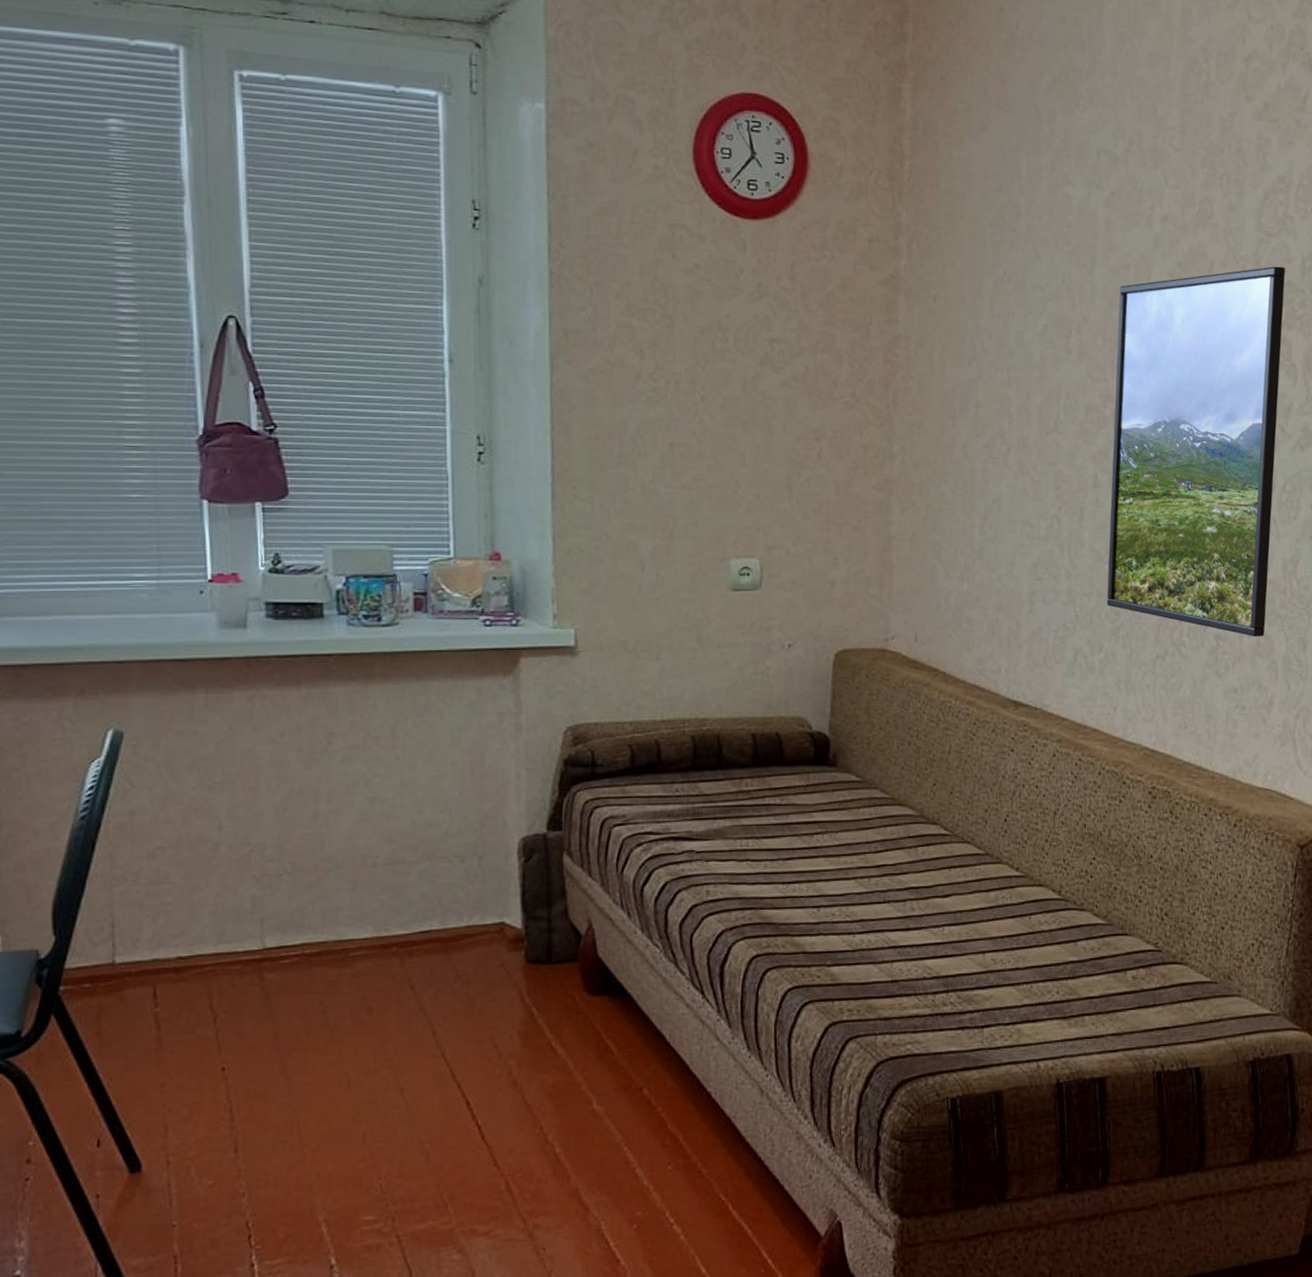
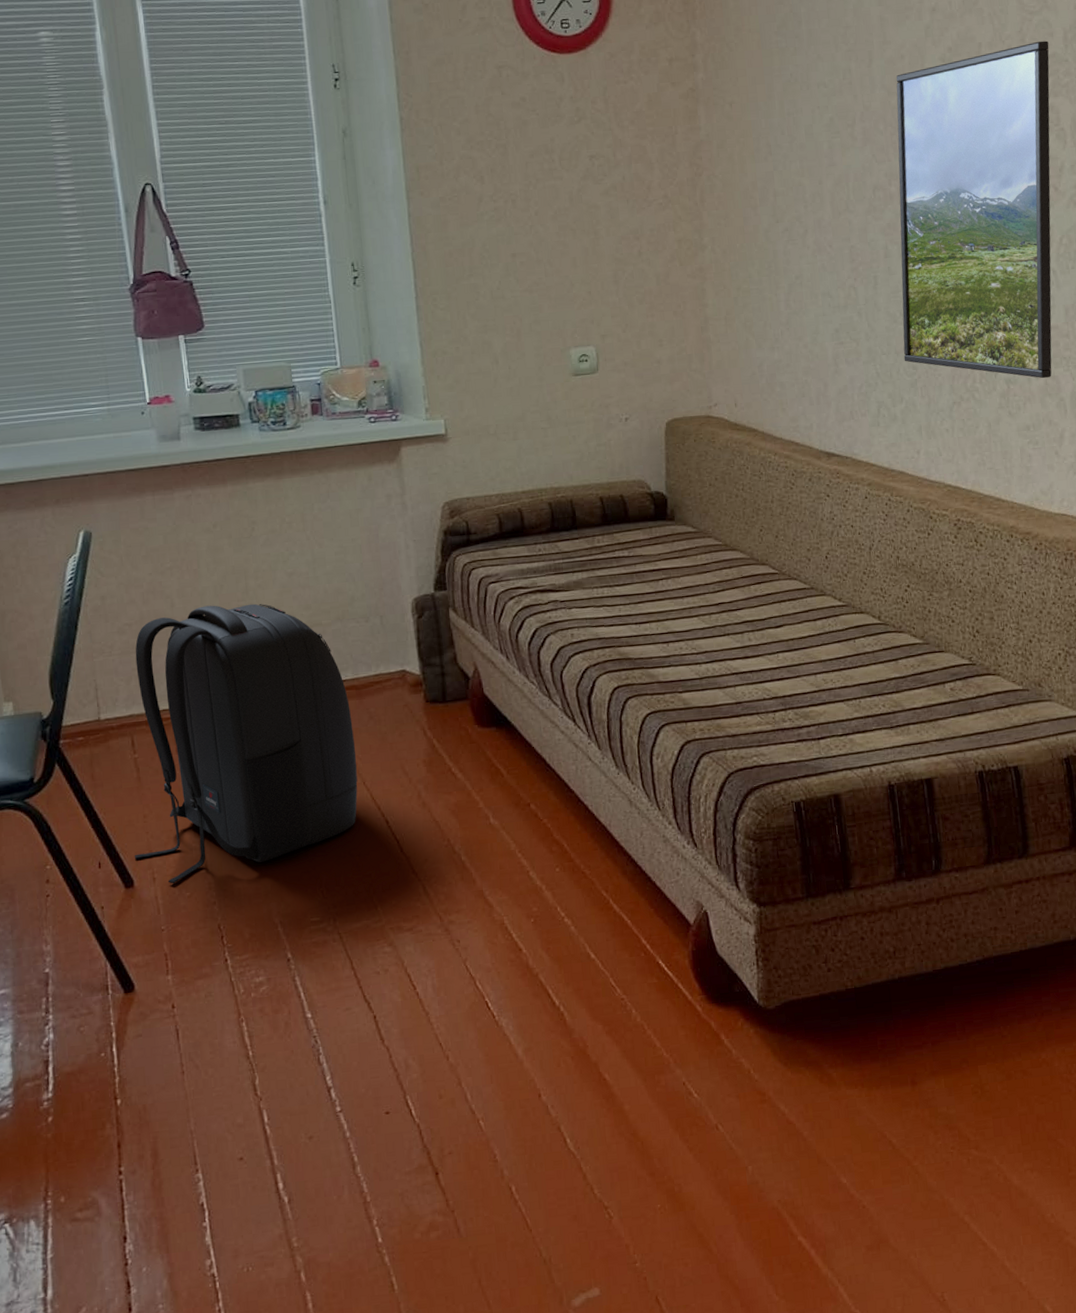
backpack: none [144,831,436,1170] -> present [134,603,358,884]

